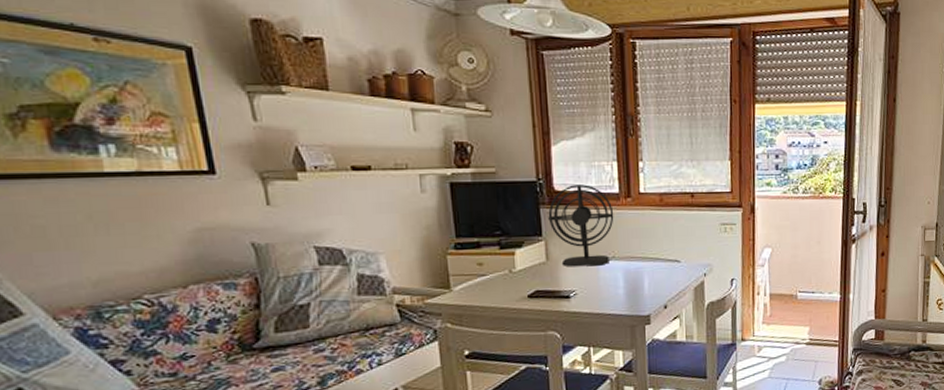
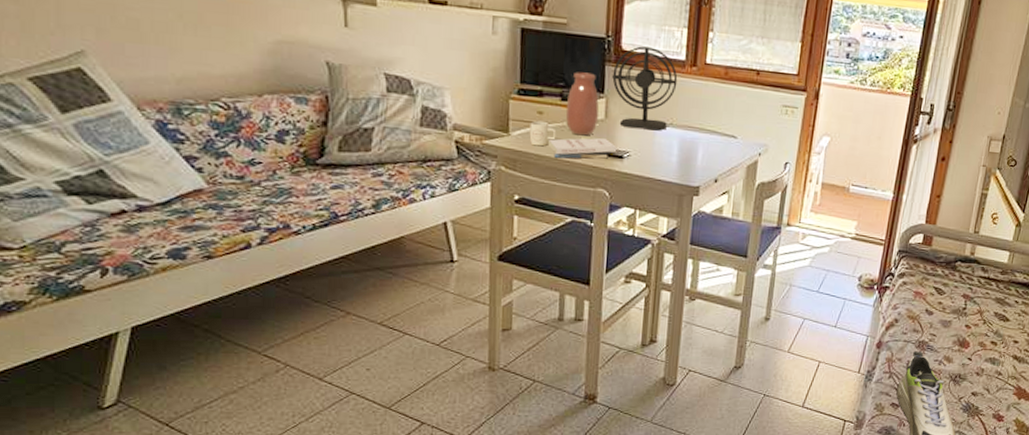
mug: none [471,272,500,299] -> present [529,120,557,147]
books: none [492,280,563,307] -> present [548,137,617,159]
vase: none [505,218,540,282] -> present [565,72,600,136]

